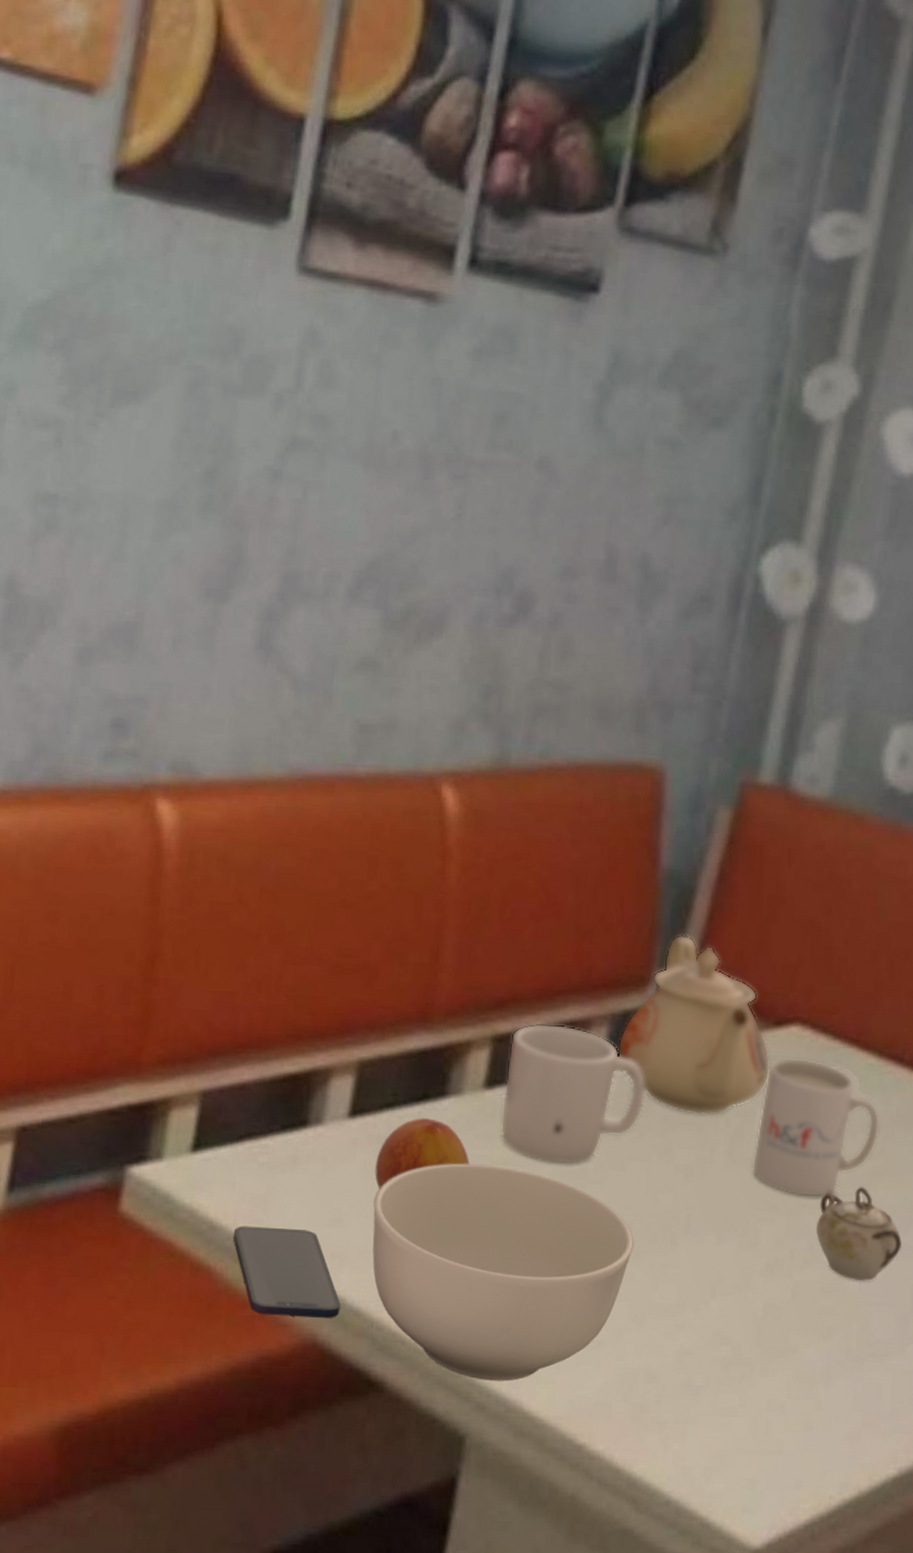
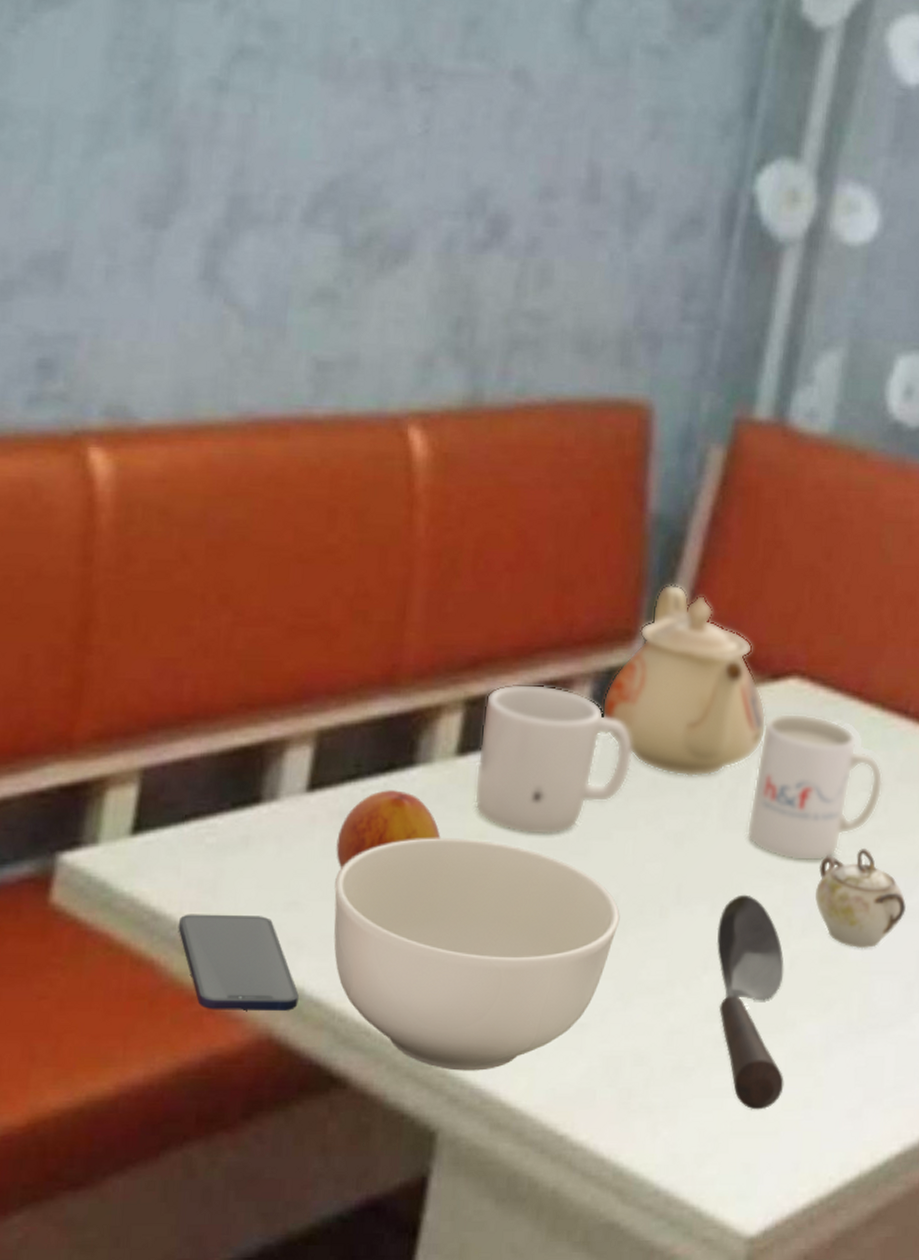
spoon: none [723,1226,787,1430] -> present [716,894,784,1110]

